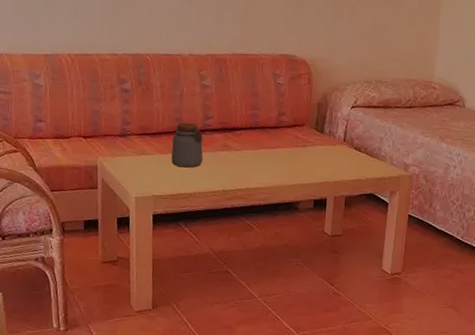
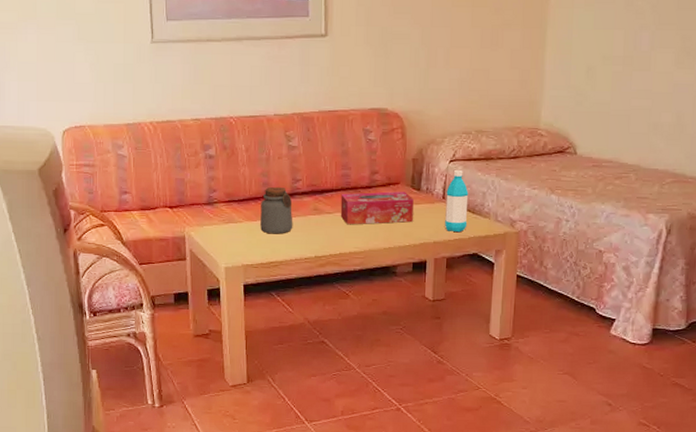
tissue box: none [248,132,317,163] -> present [340,191,414,225]
water bottle: none [345,115,368,174] -> present [445,169,469,233]

